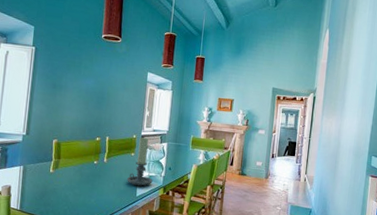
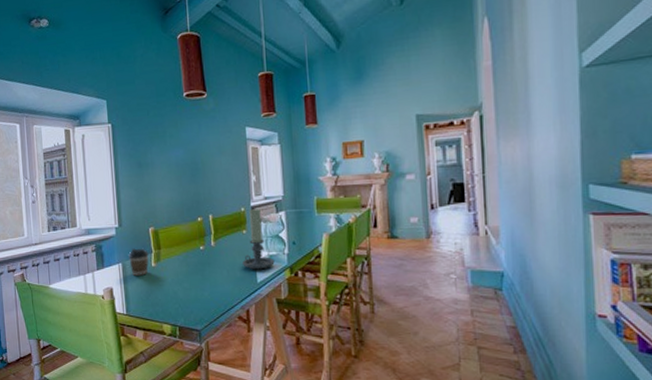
coffee cup: none [30,154,49,179] -> present [128,248,149,276]

